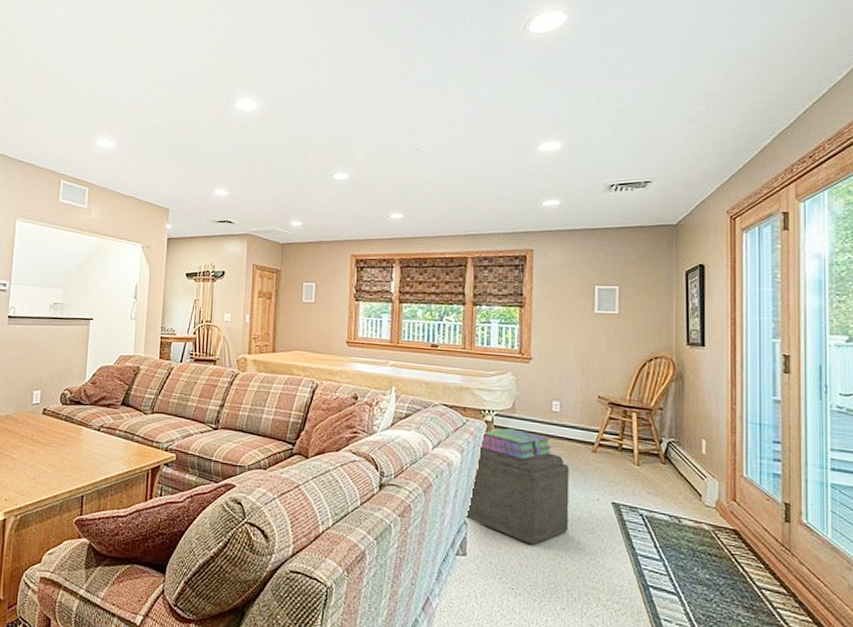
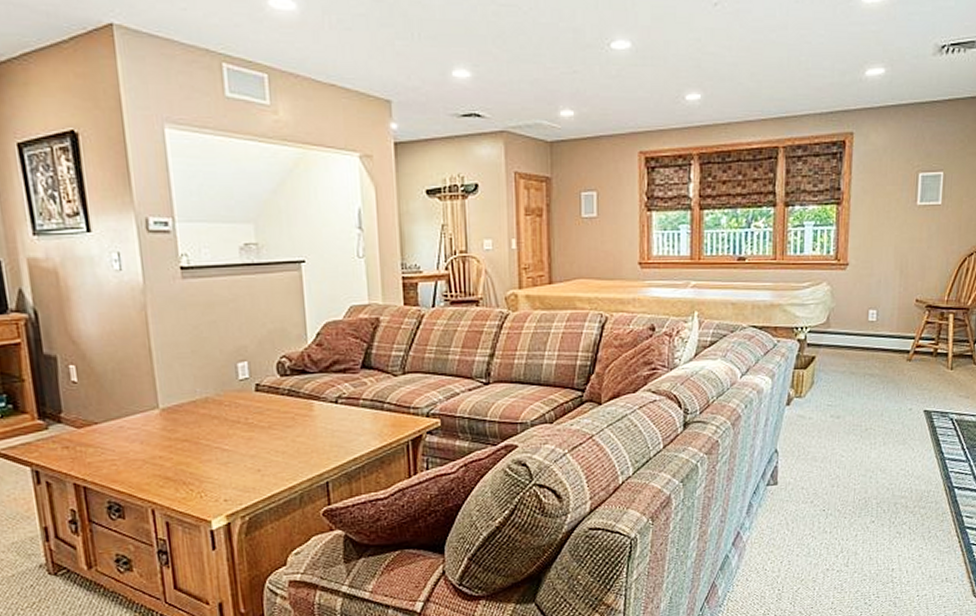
ottoman: present [465,445,570,545] -> none [776,367,884,464]
stack of books: present [478,428,551,460] -> none [790,345,866,378]

